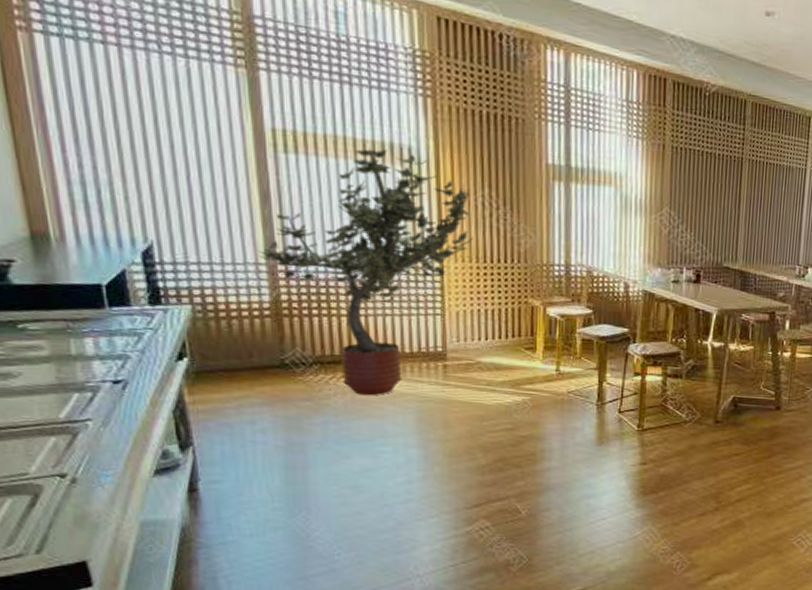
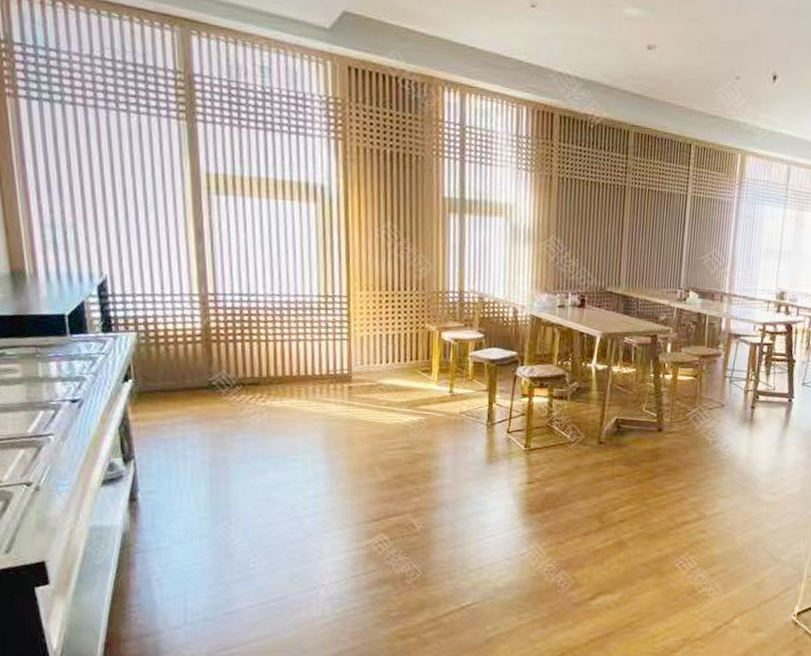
potted tree: present [258,147,473,396] -> none [192,187,377,415]

